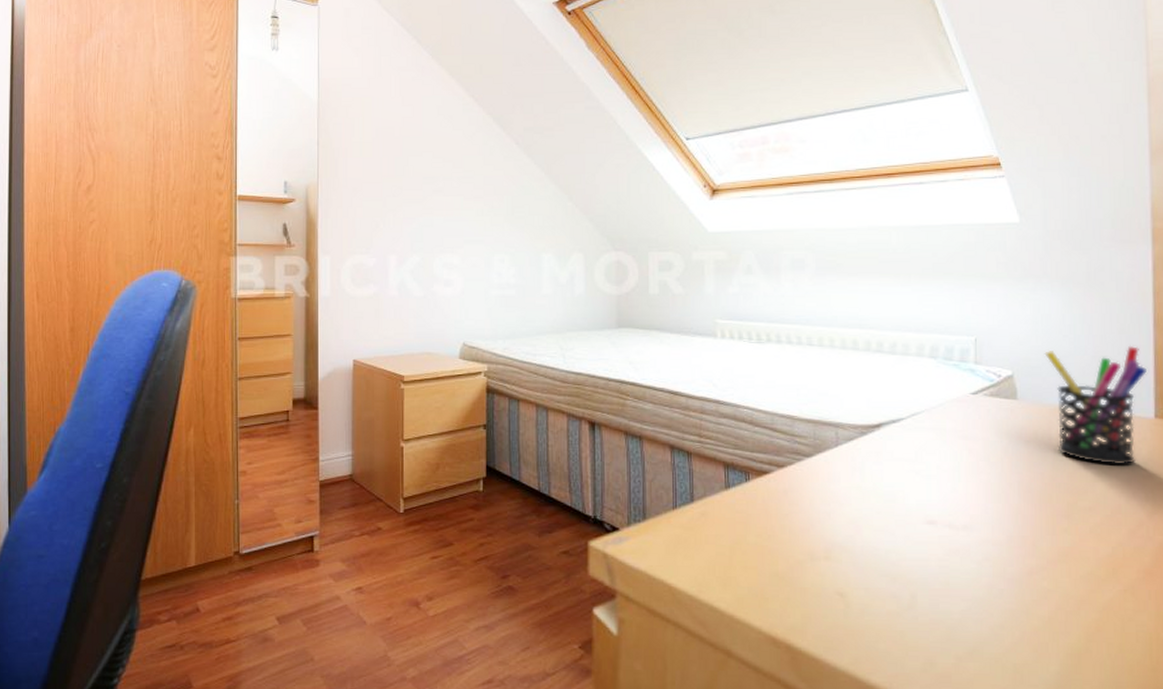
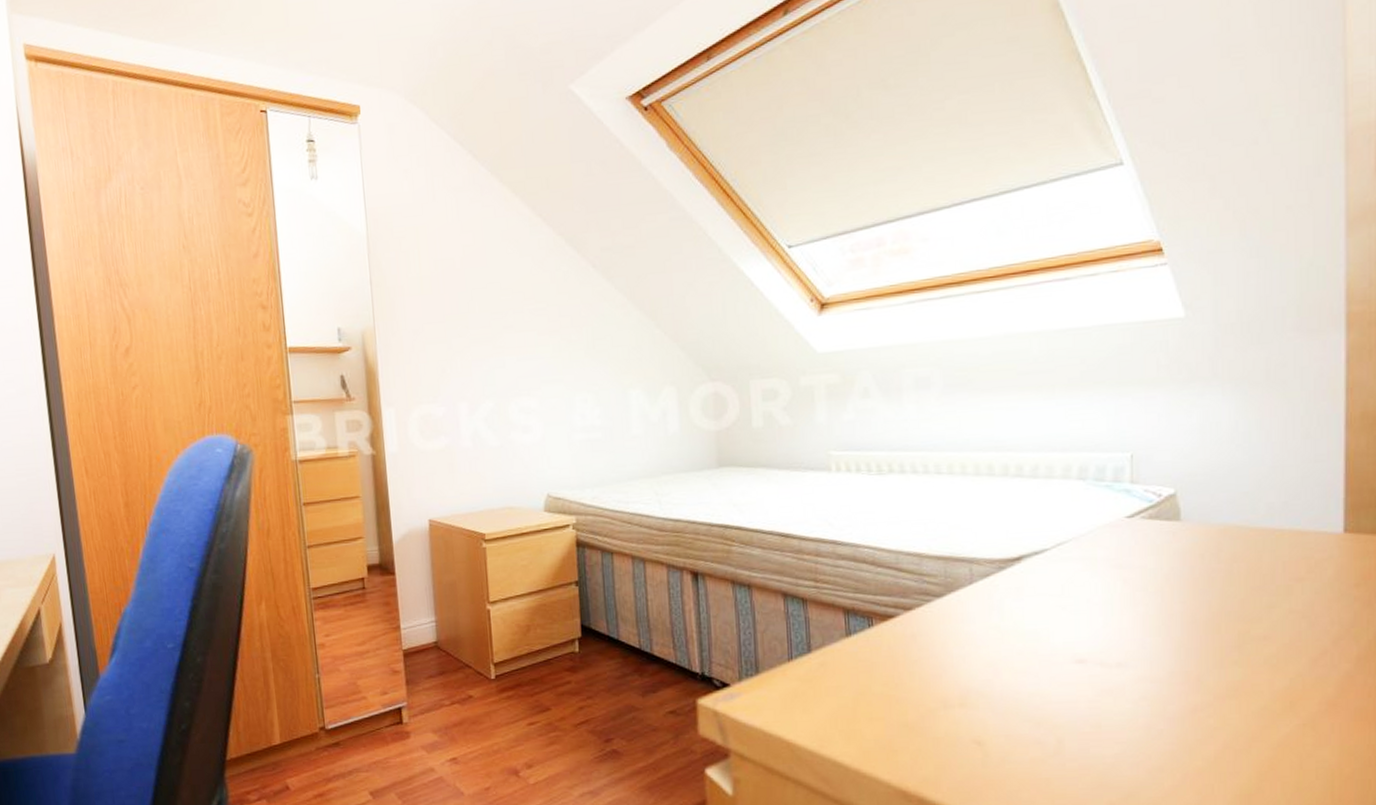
pen holder: present [1044,345,1147,465] -> none [1213,451,1335,588]

